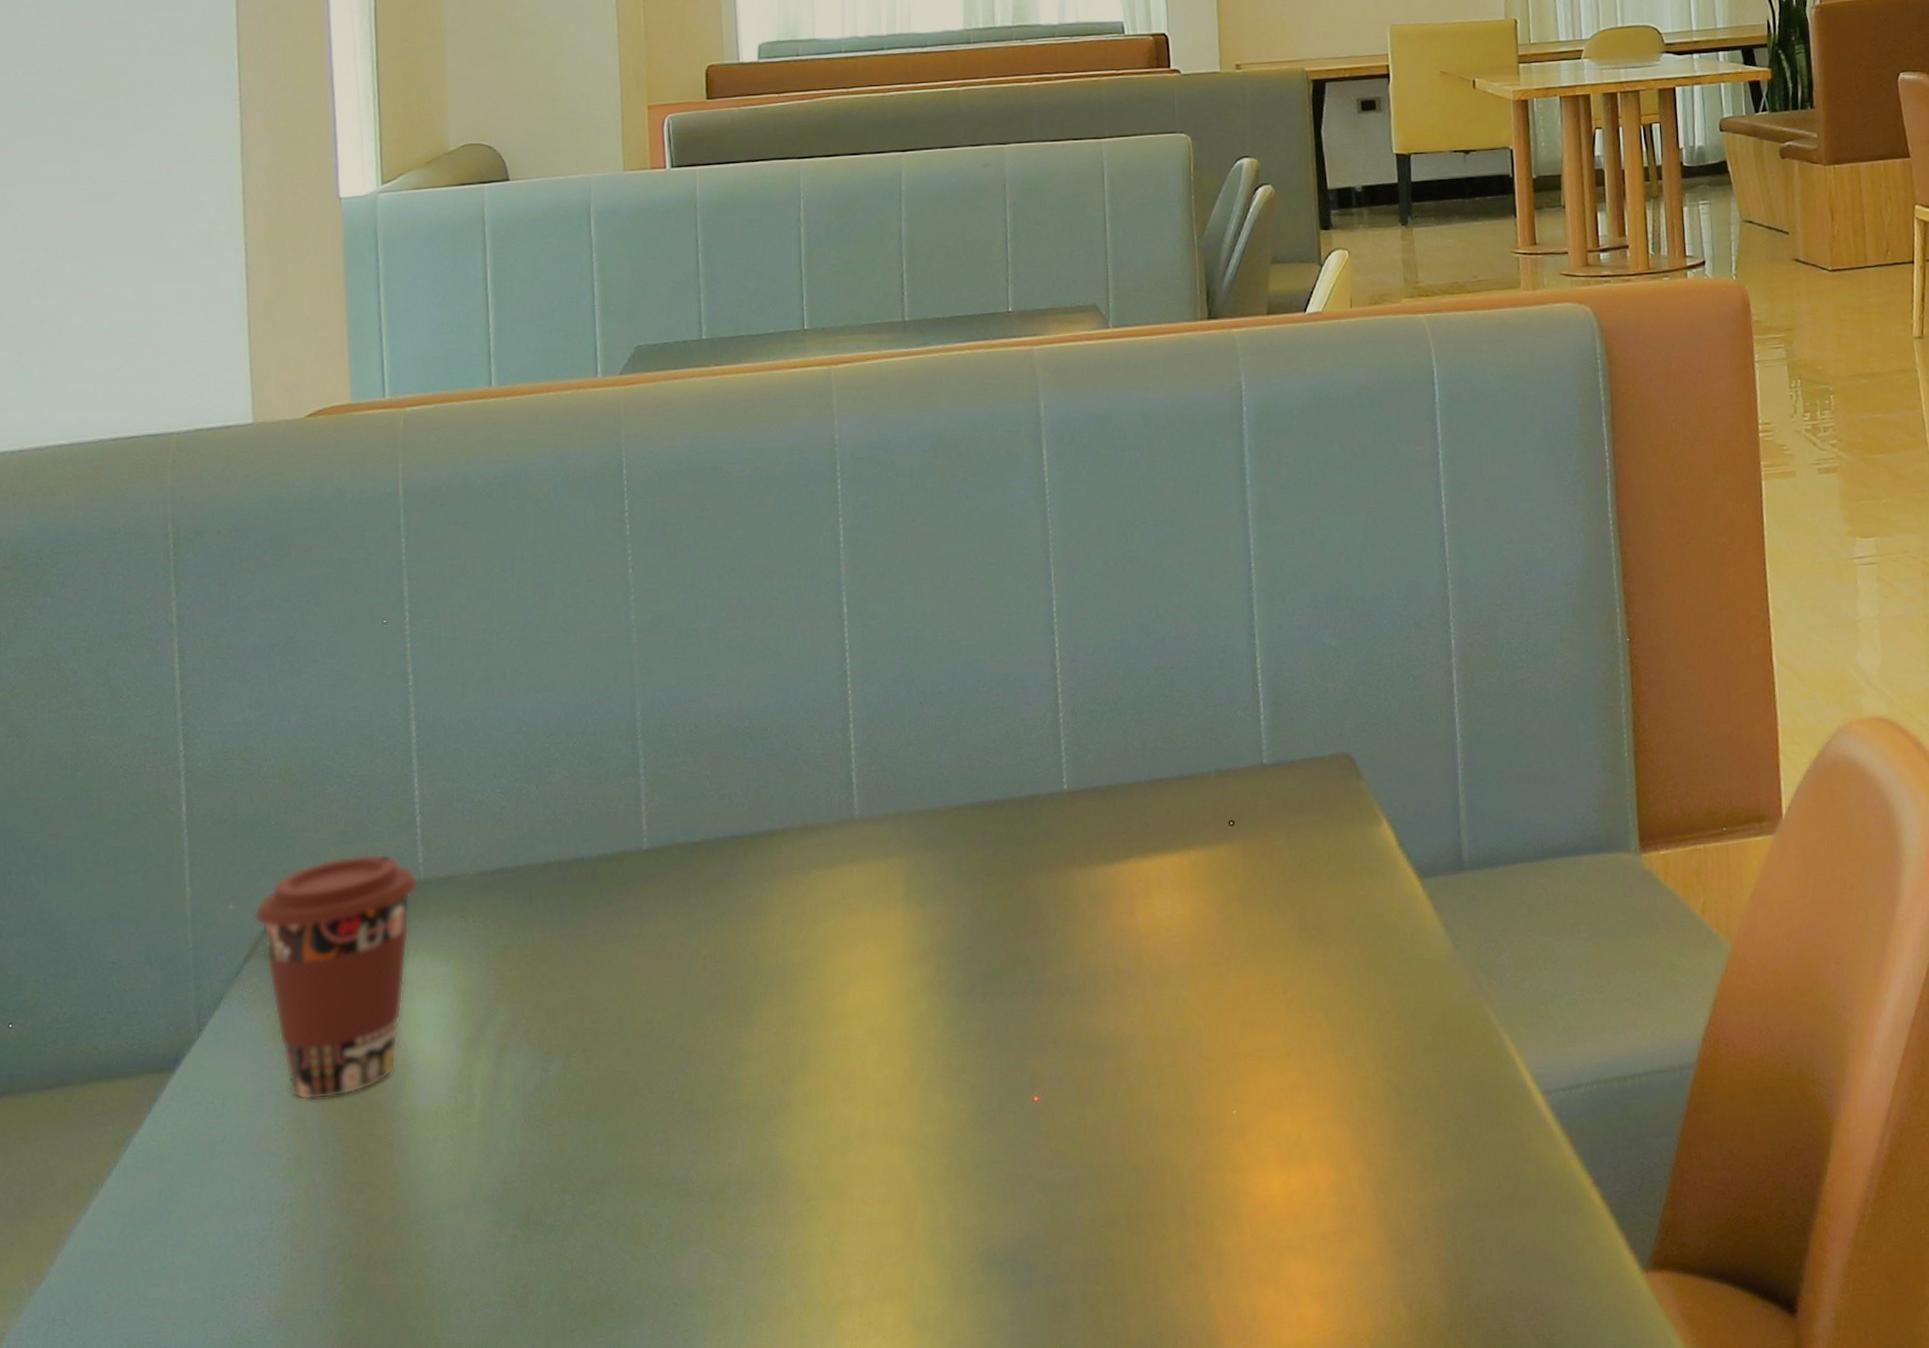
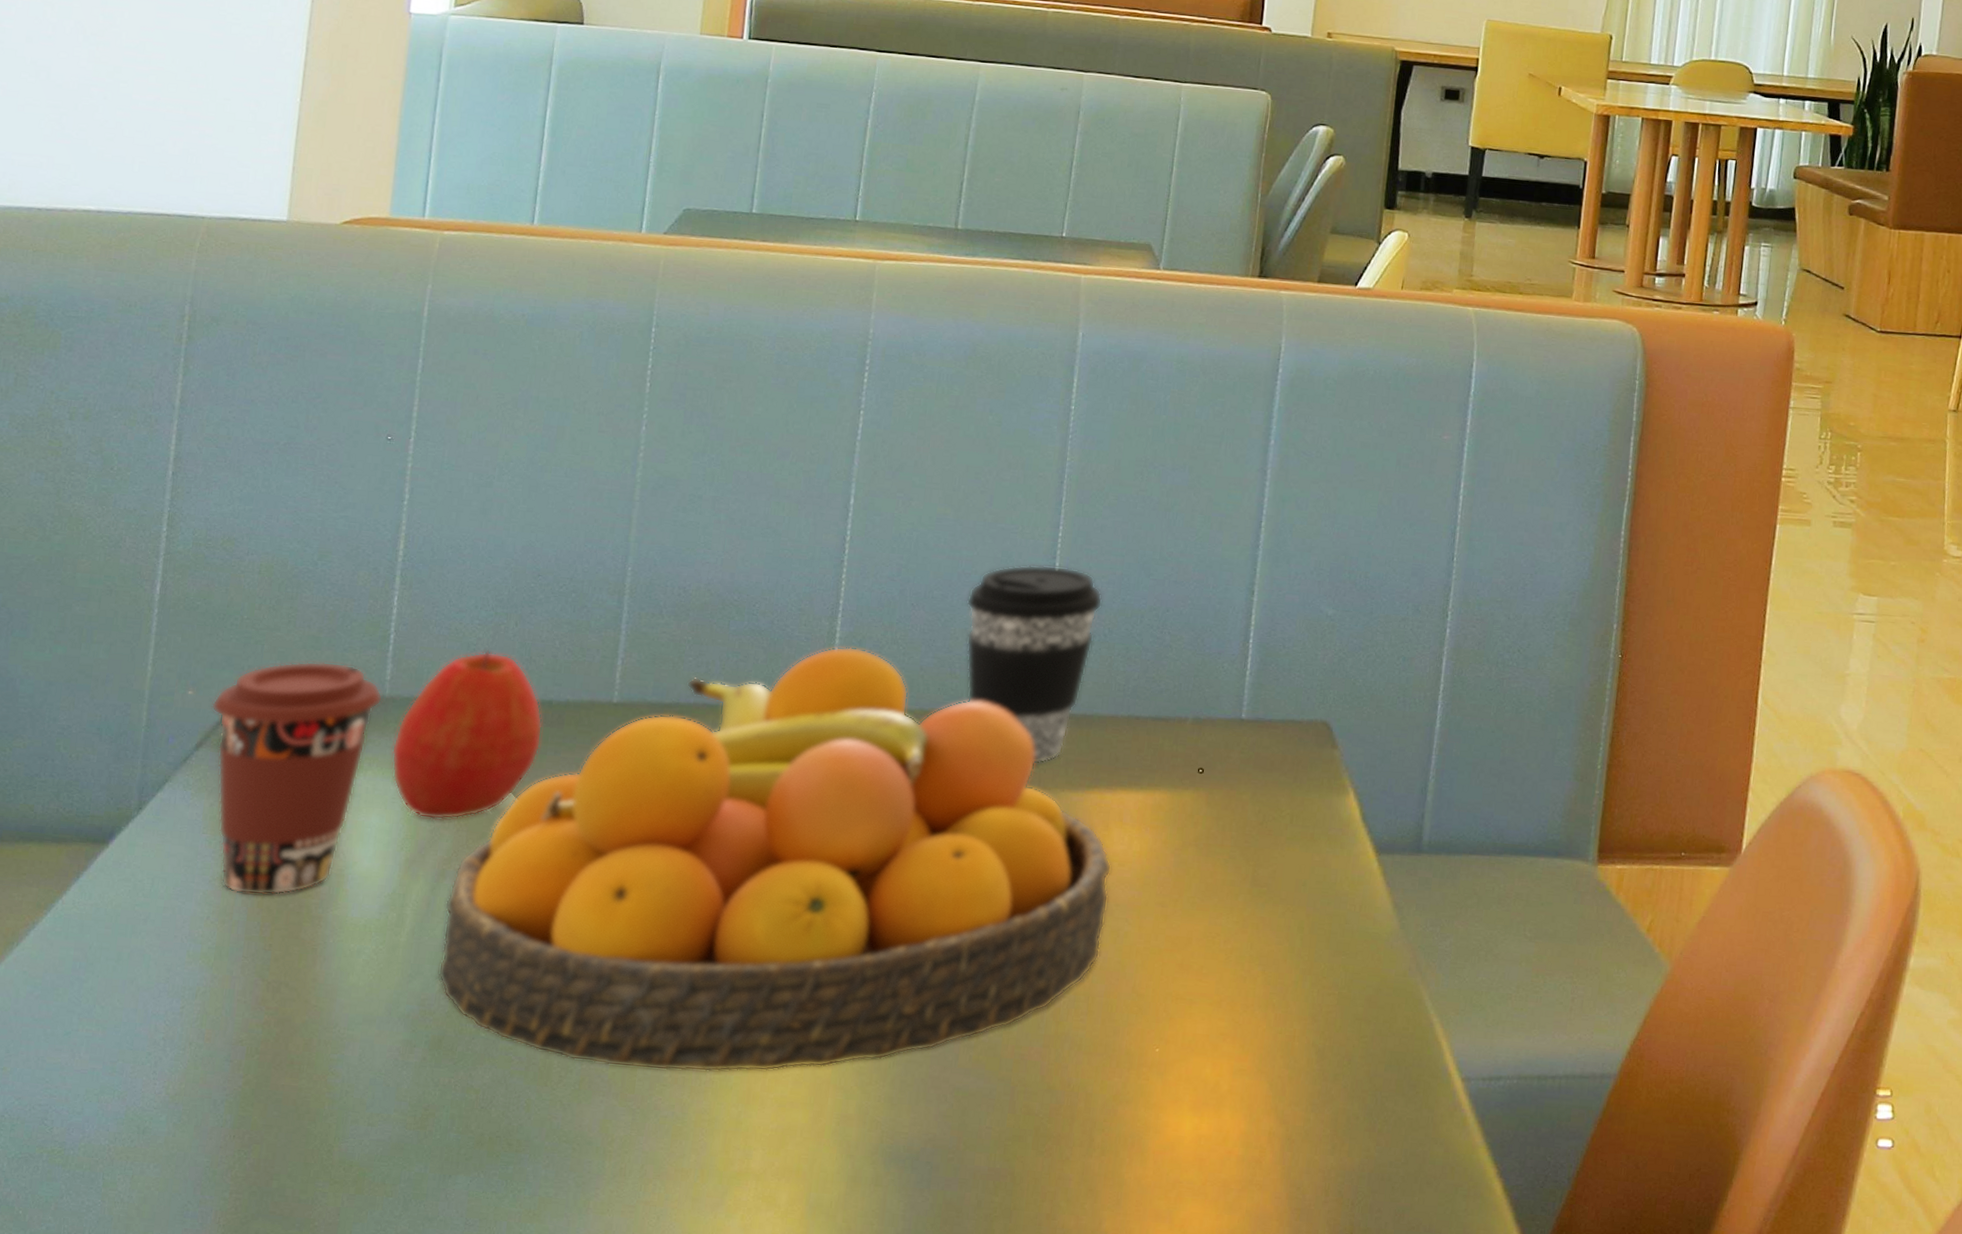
apple: none [435,816,580,996] -> present [391,649,543,820]
fruit bowl: none [511,755,1162,1215] -> present [438,646,1112,1072]
coffee cup: none [973,640,1107,845] -> present [966,564,1103,766]

